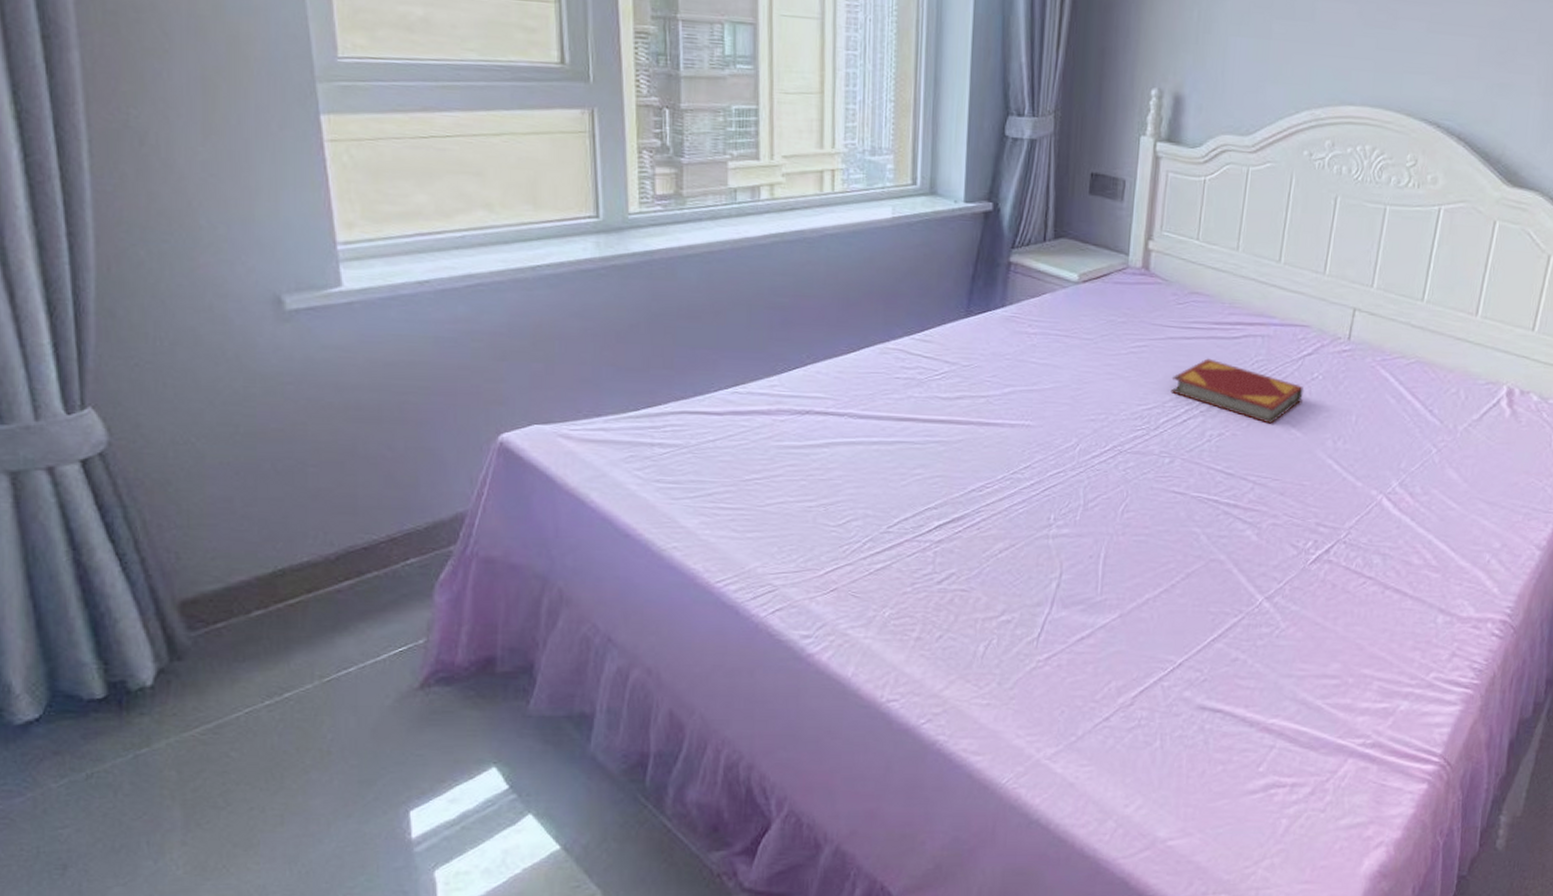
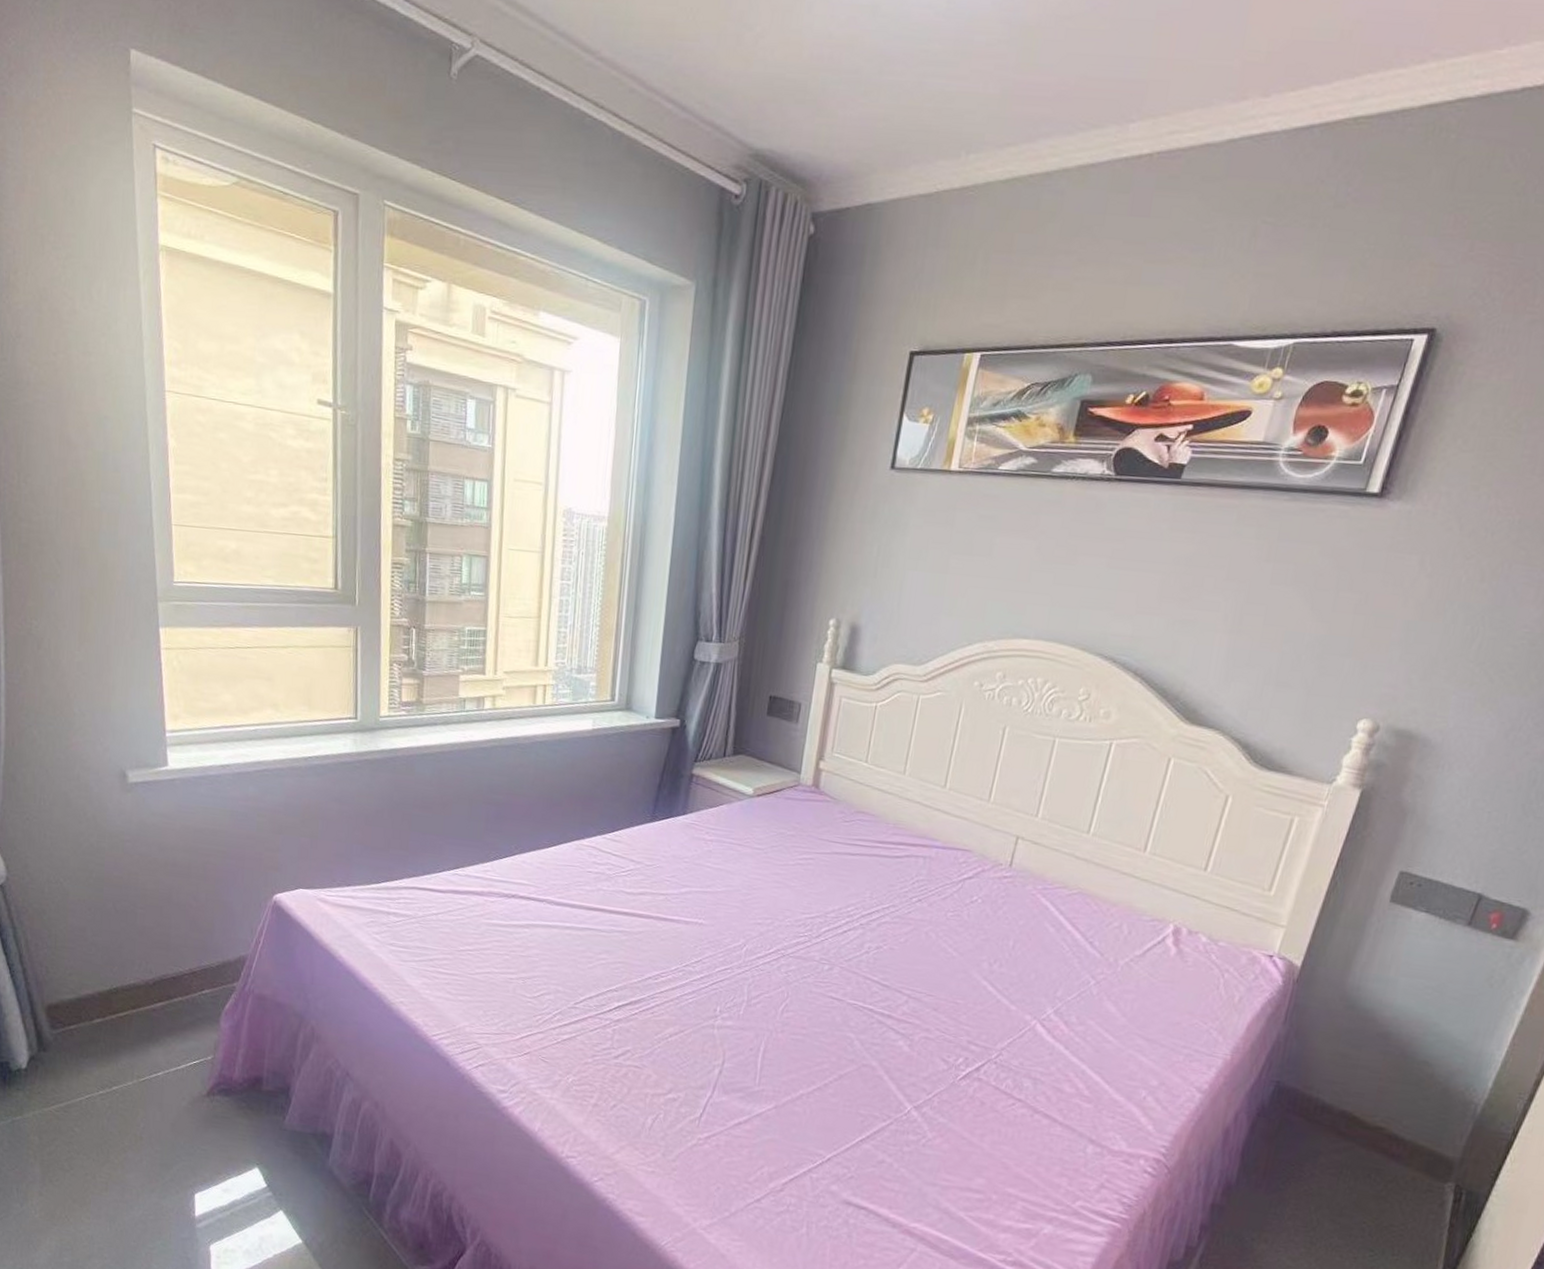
hardback book: present [1170,358,1305,424] -> none [833,874,963,942]

